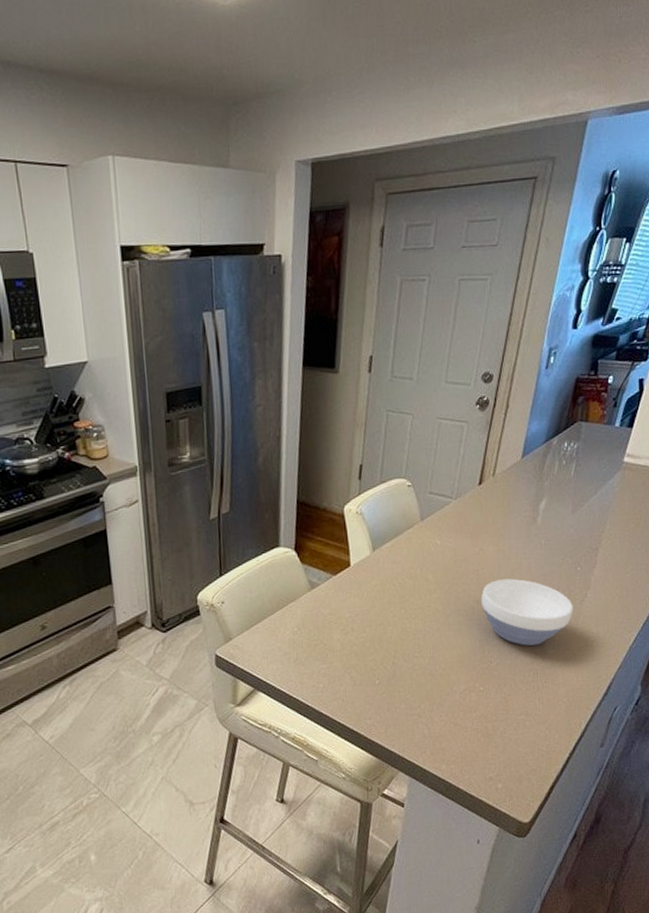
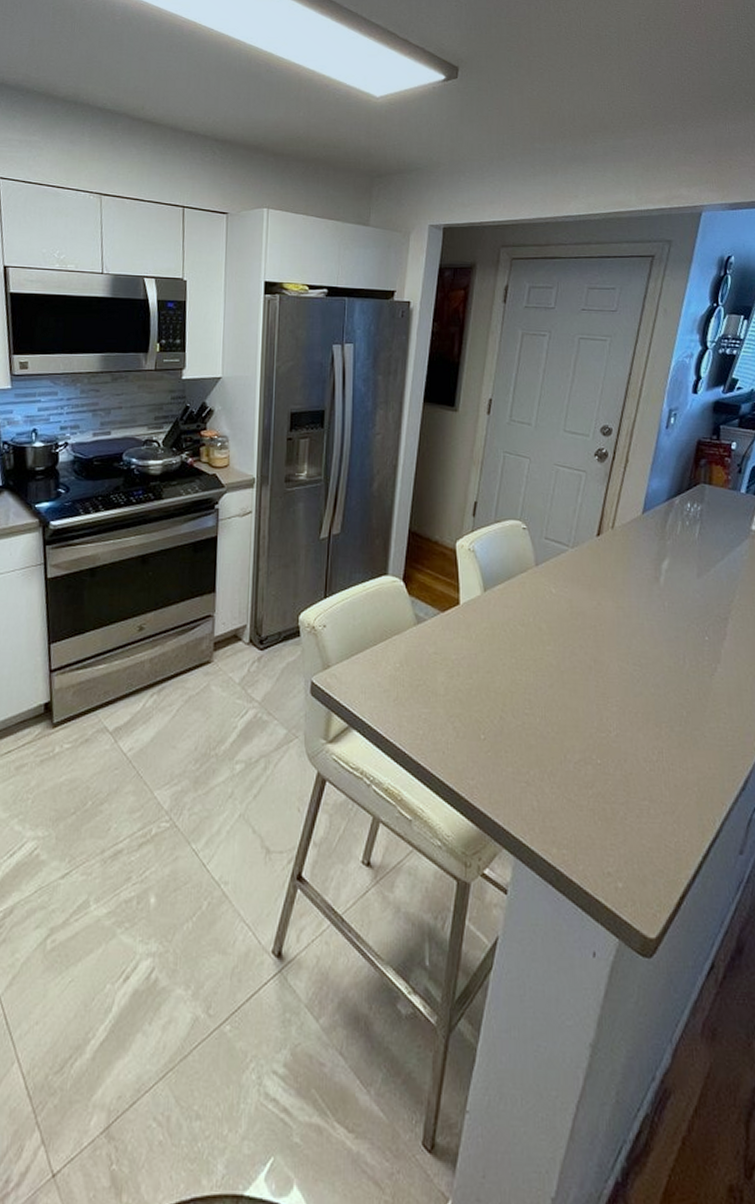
bowl: present [480,578,573,646] -> none [598,639,702,719]

